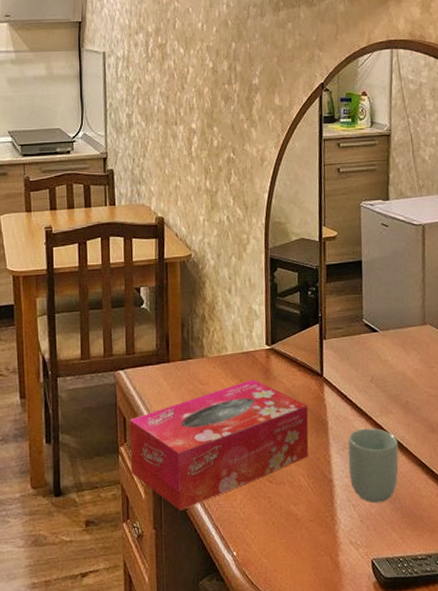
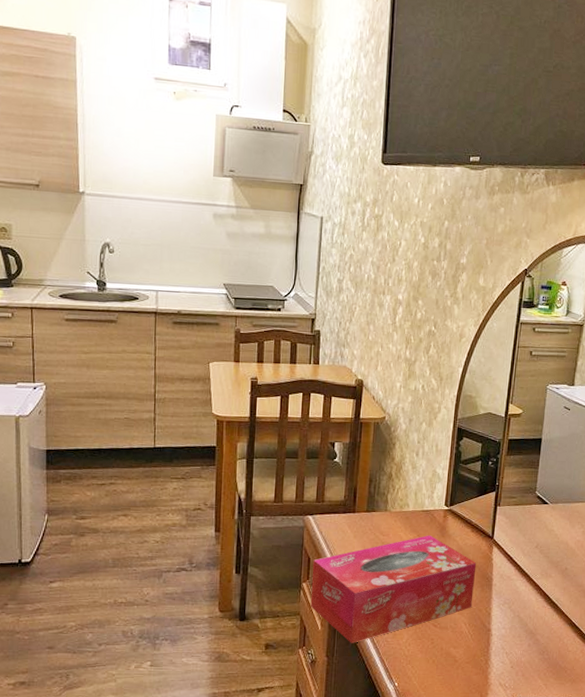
cup: present [348,428,399,504] -> none [506,588,554,653]

